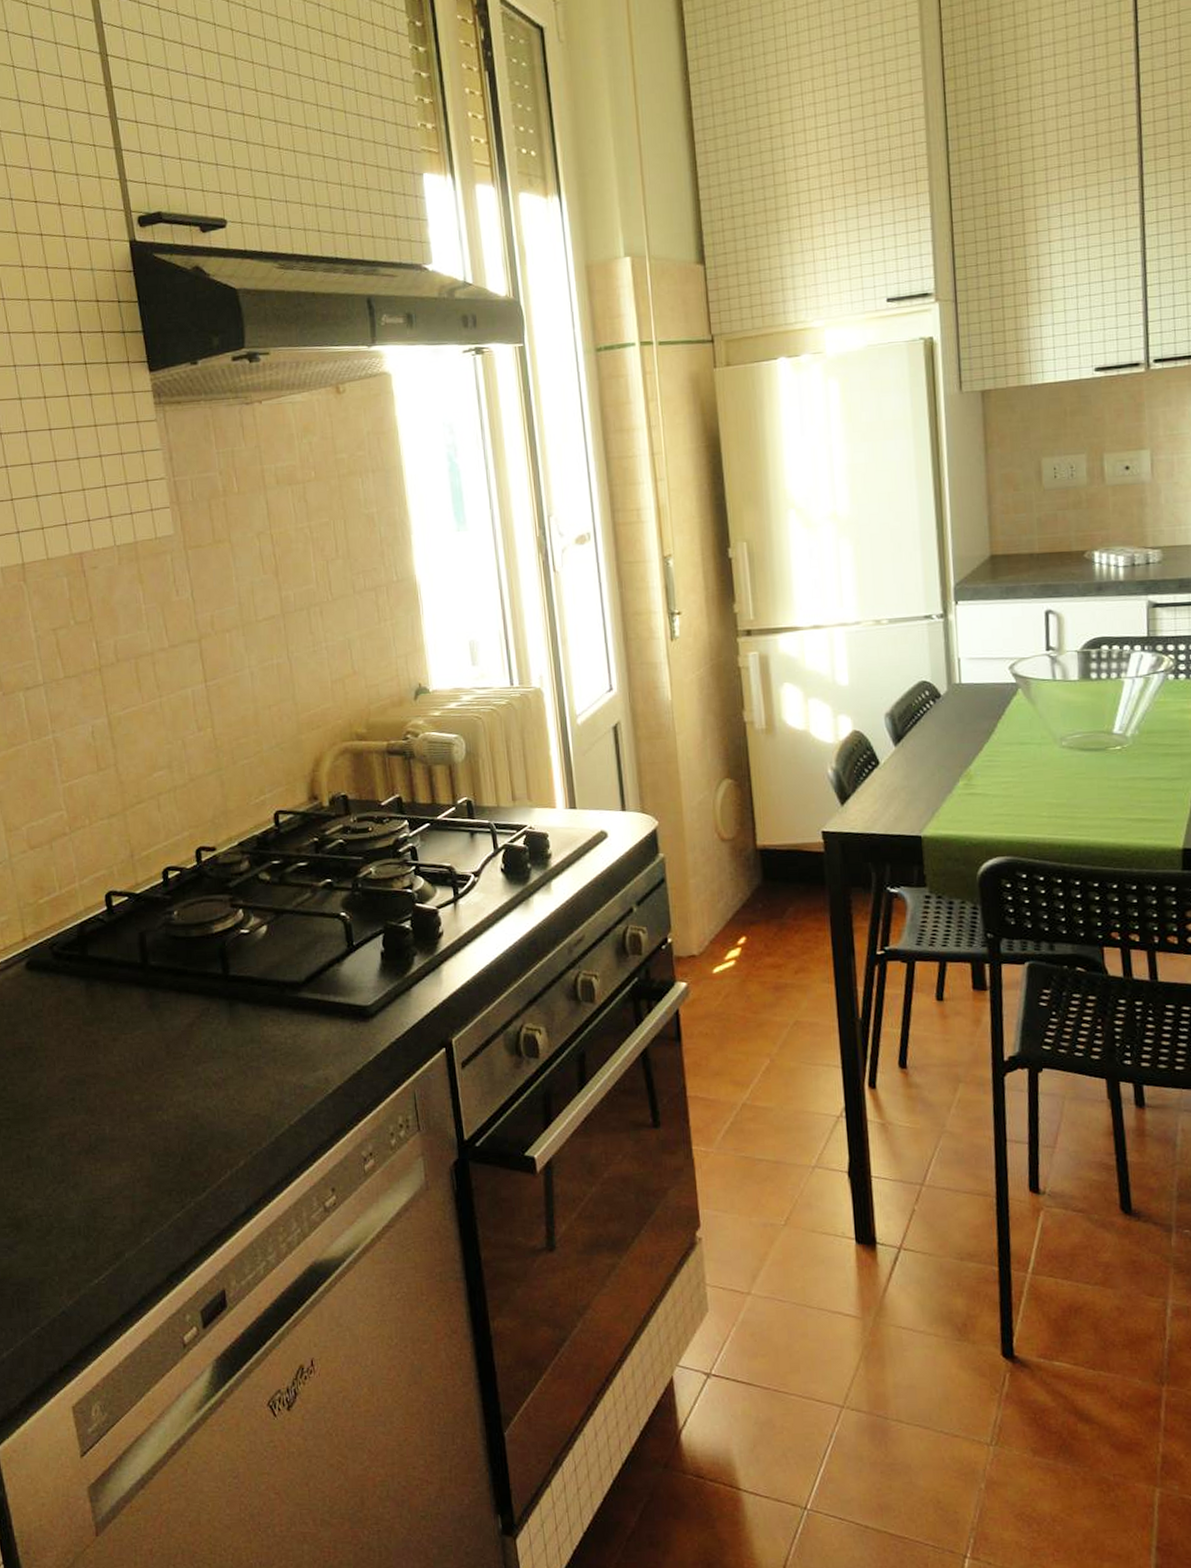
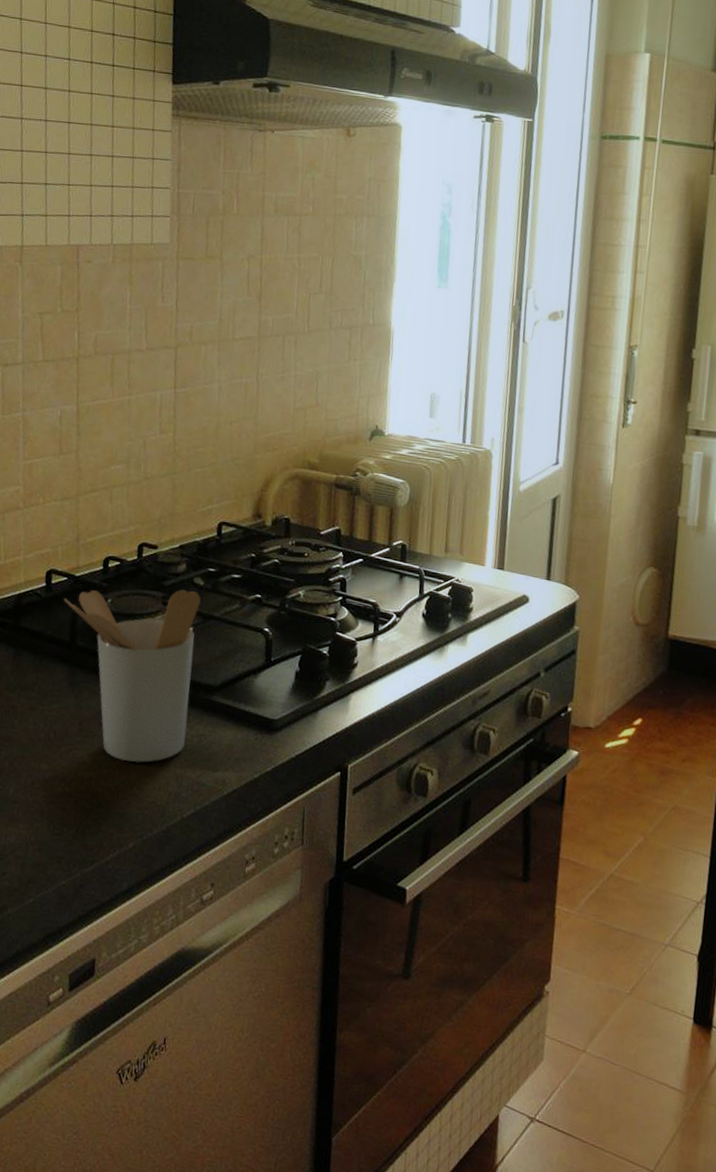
utensil holder: none [128,887,279,1078] -> present [63,589,201,763]

